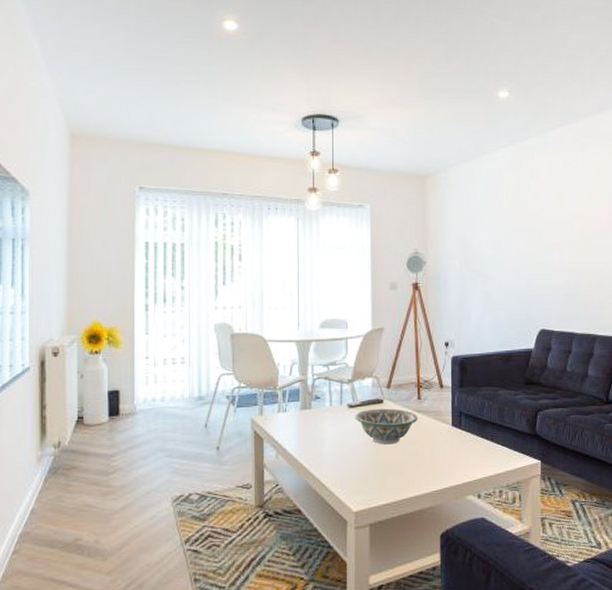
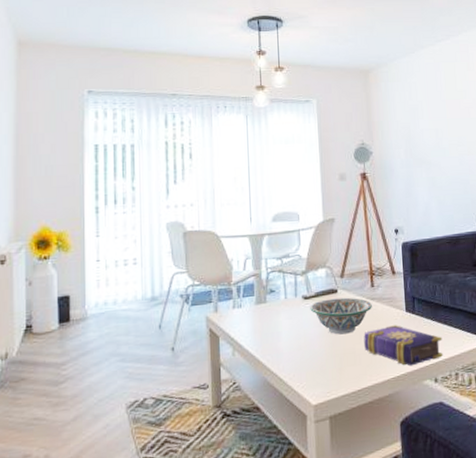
book: none [408,439,488,481] -> present [364,325,443,366]

